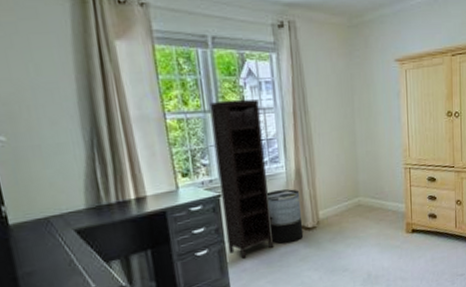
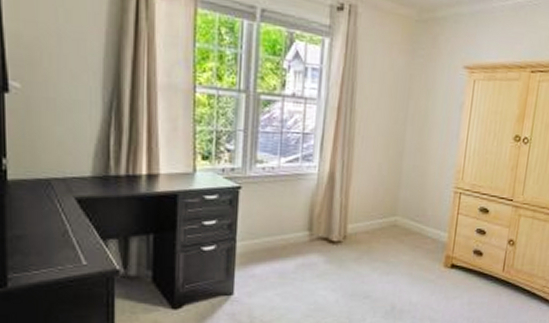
bookcase: present [209,99,274,259] -> none [239,81,302,263]
trash can: present [267,189,304,245] -> none [289,192,330,255]

